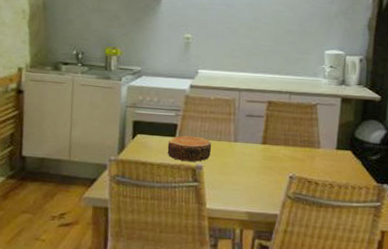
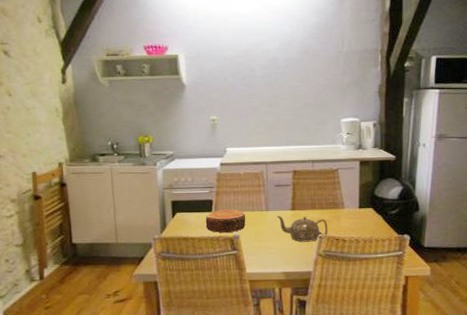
teapot: none [245,149,301,182] -> present [276,216,328,242]

